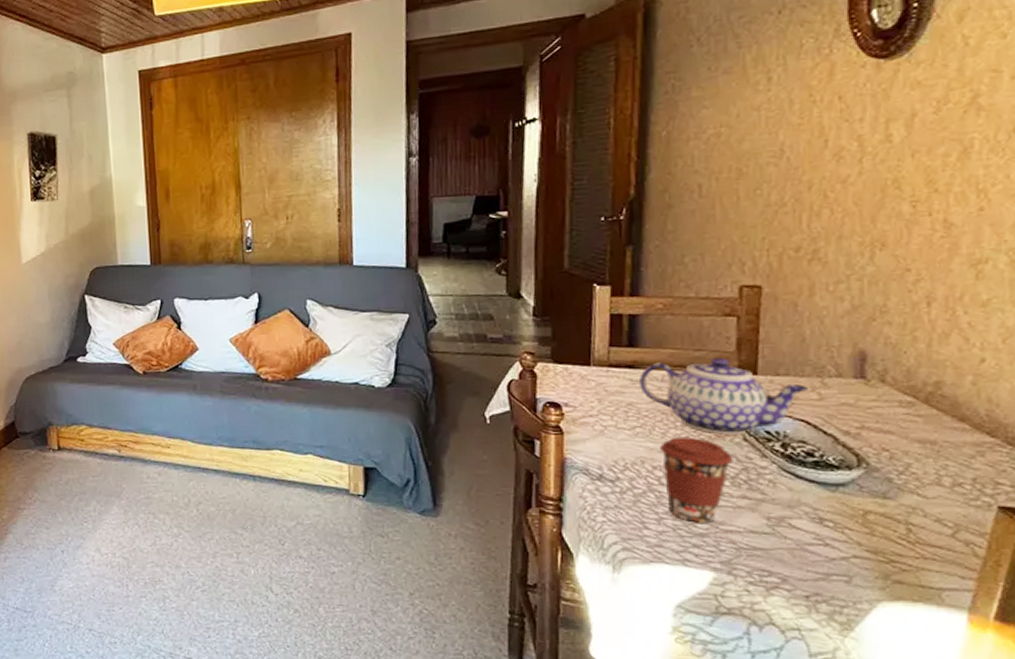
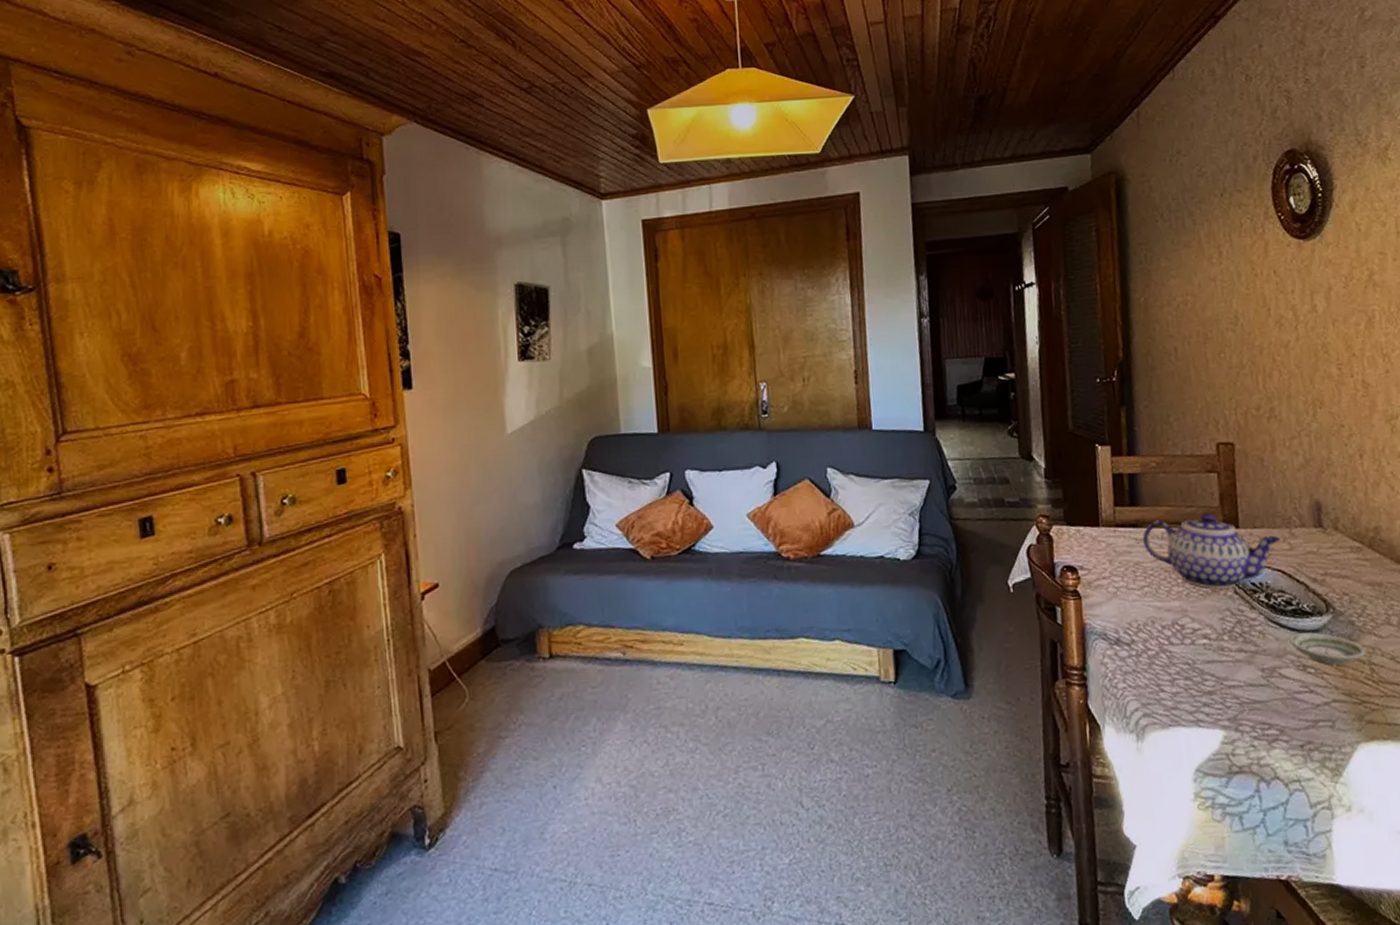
coffee cup: present [660,437,733,523] -> none [1166,593,1229,681]
saucer: none [806,485,903,522] -> present [1289,632,1366,666]

